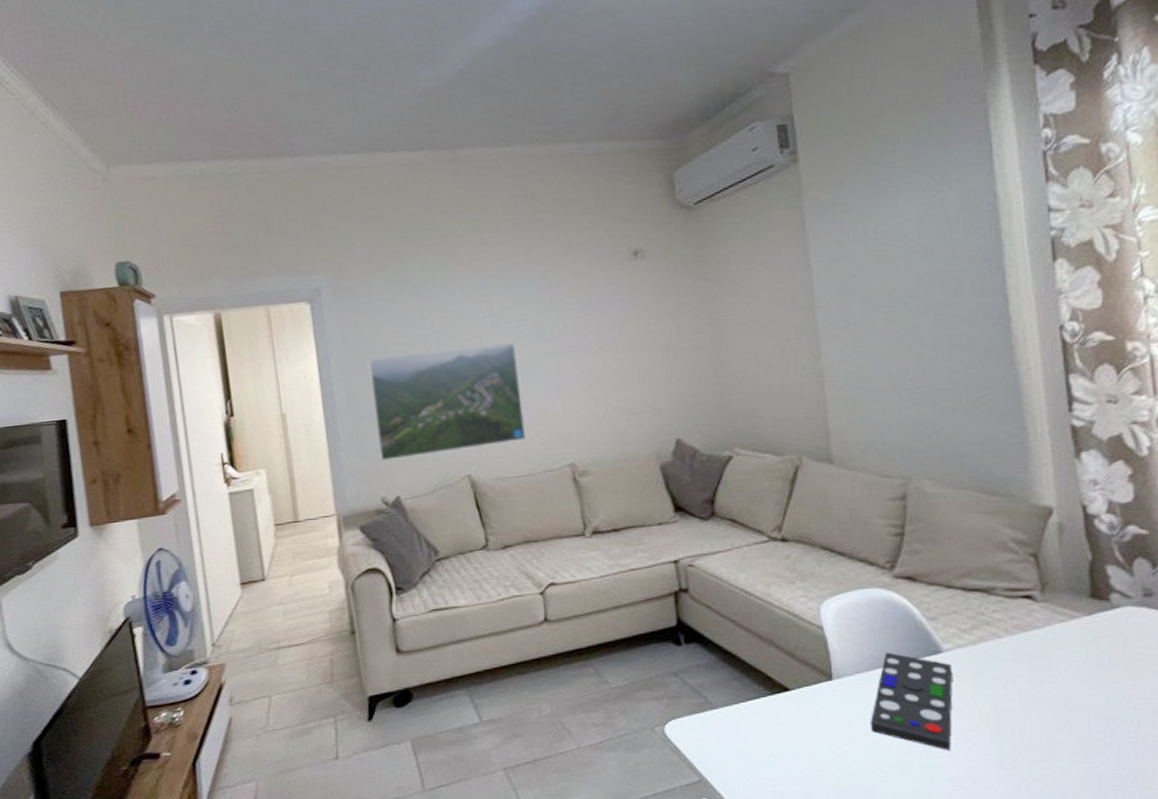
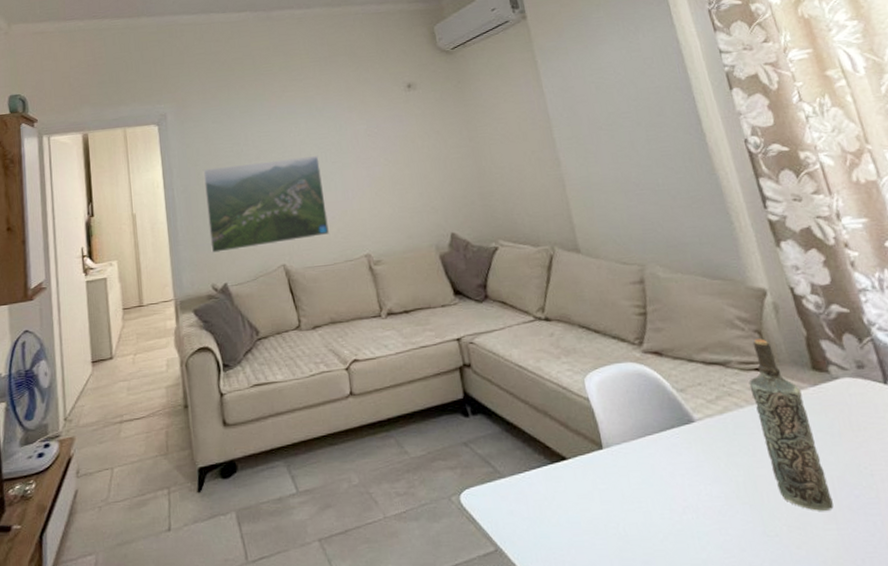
remote control: present [869,652,952,751] -> none [640,421,716,518]
bottle: none [1013,563,1085,744] -> present [749,339,834,511]

